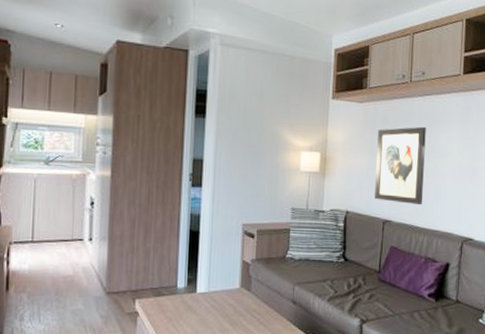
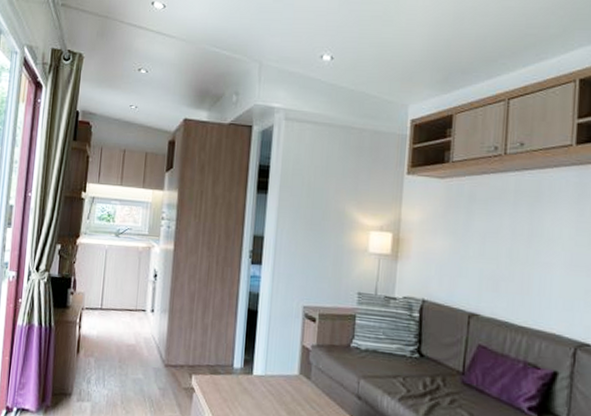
wall art: present [375,126,426,206] -> none [458,206,526,299]

